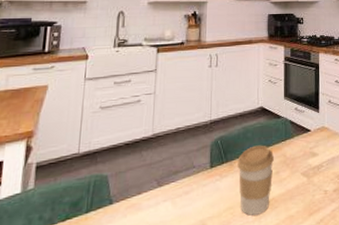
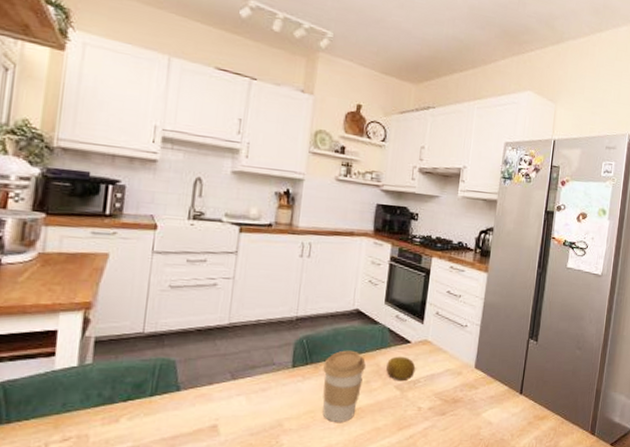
fruit: none [292,144,318,169] -> present [386,356,416,382]

